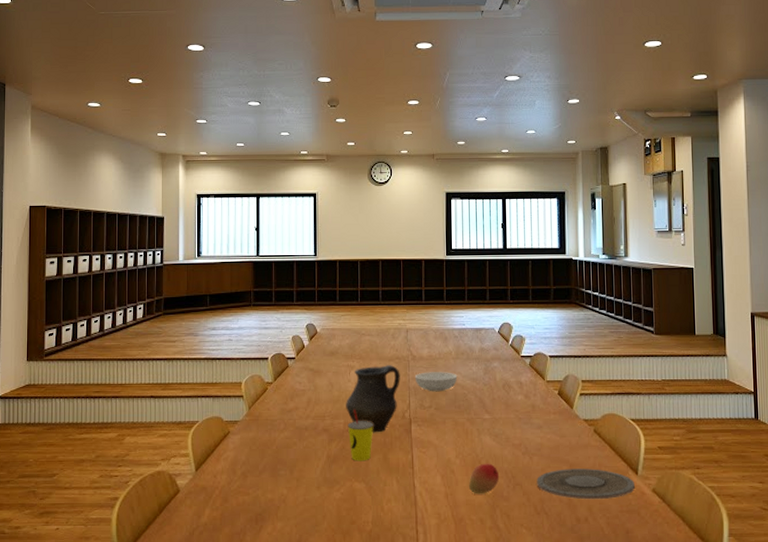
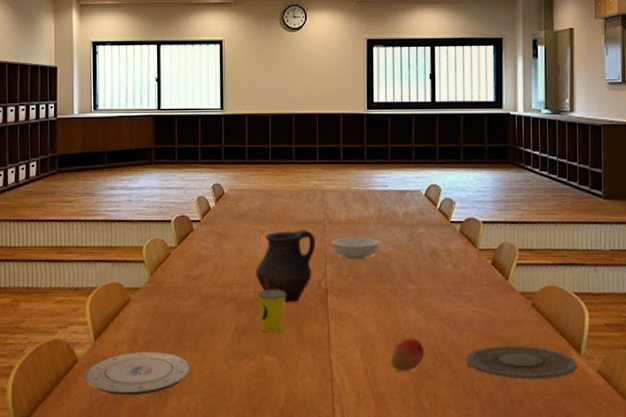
plate: none [186,481,285,523] -> present [84,352,190,396]

